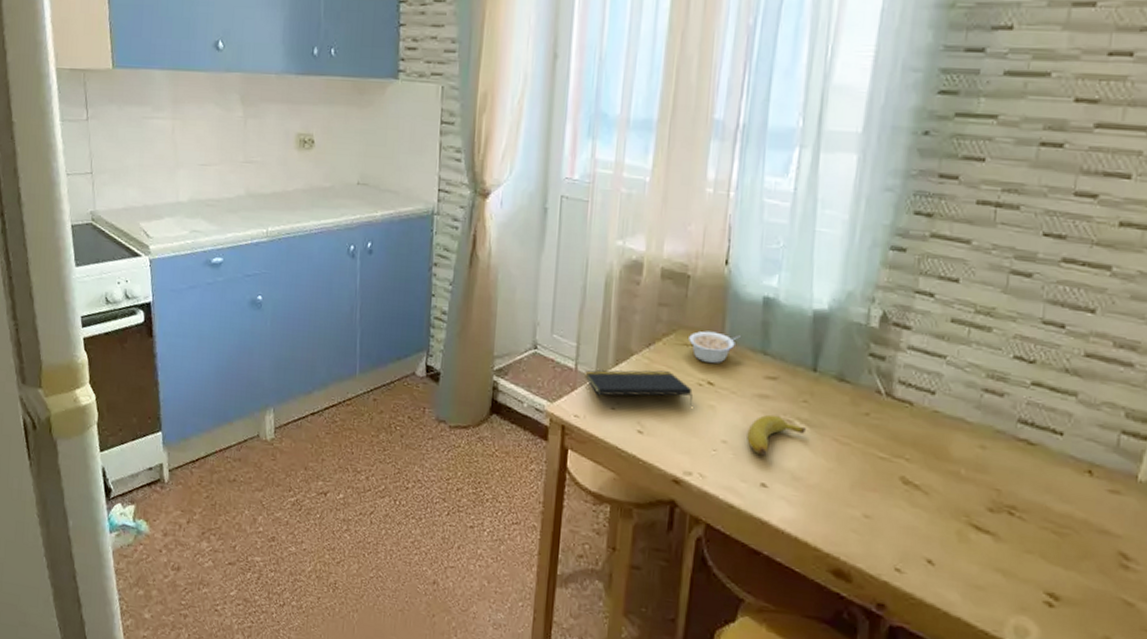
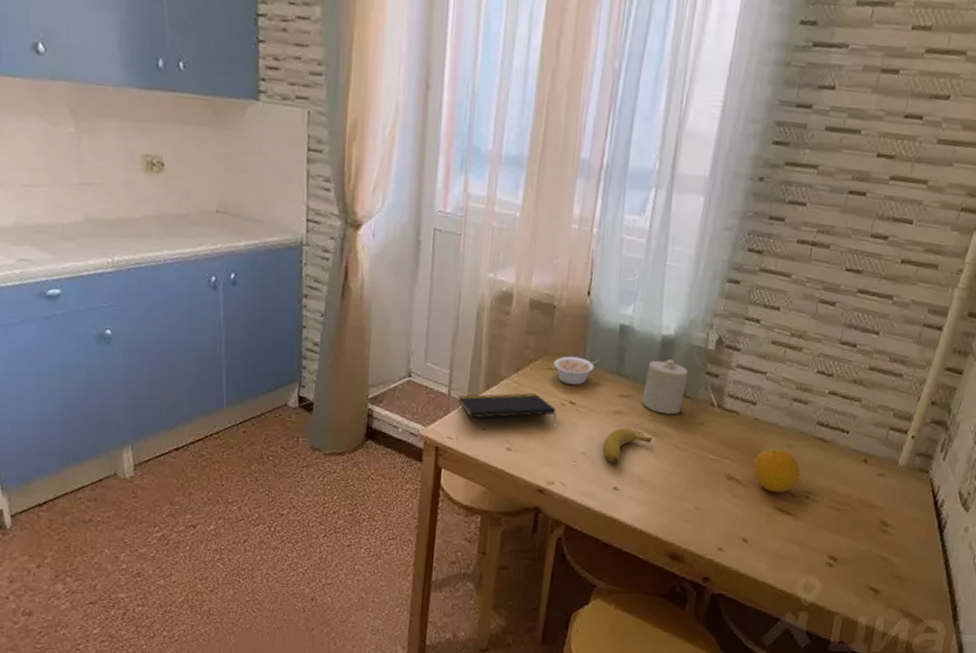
candle: none [791,337,847,402] -> present [641,359,689,415]
fruit: none [934,449,1000,506] -> present [752,449,801,493]

